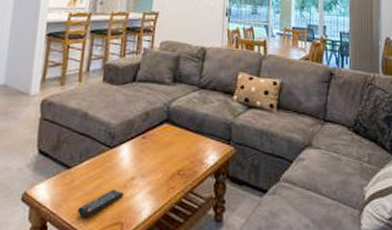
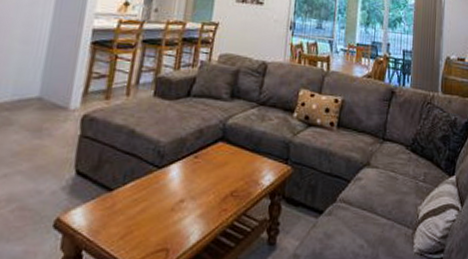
remote control: present [78,189,124,218] -> none [118,213,172,245]

